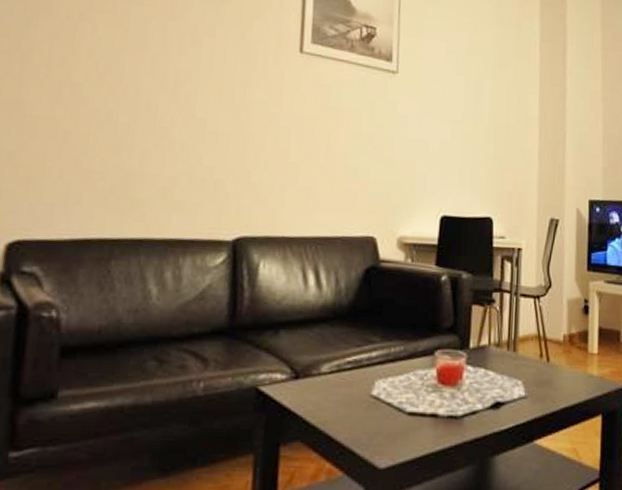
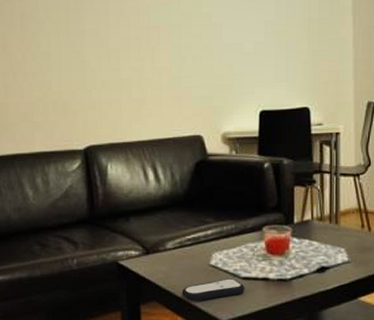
remote control: none [333,413,410,442] -> present [181,278,245,301]

